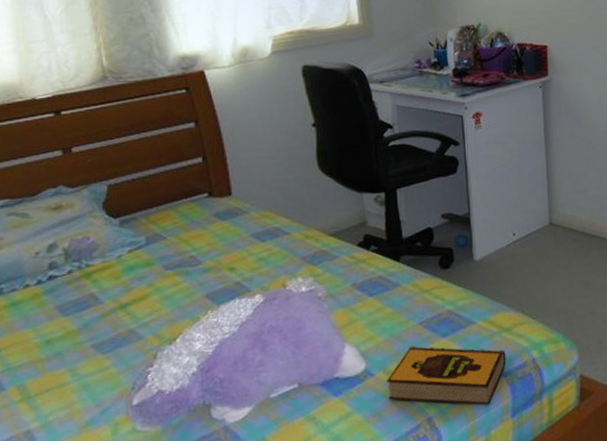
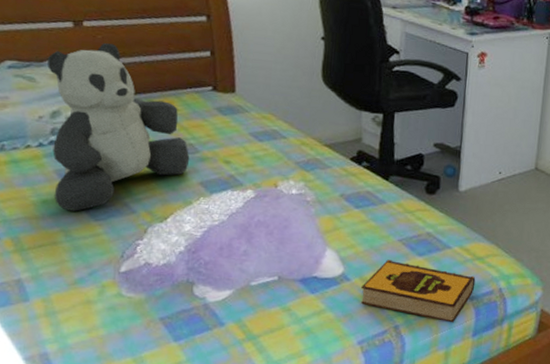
teddy bear: none [39,165,193,348] -> present [47,43,190,212]

